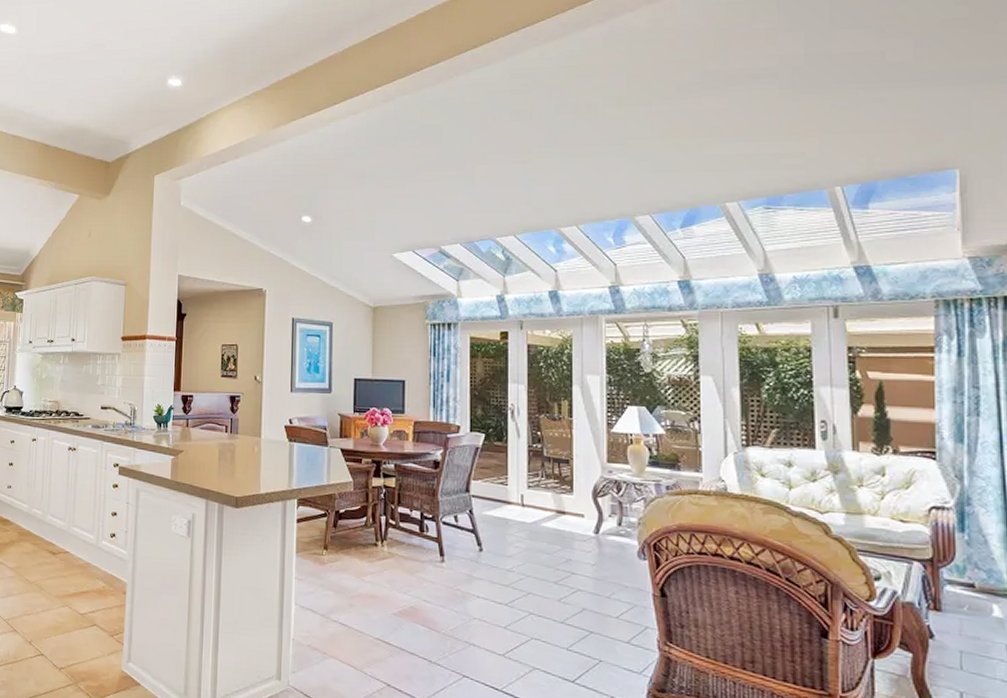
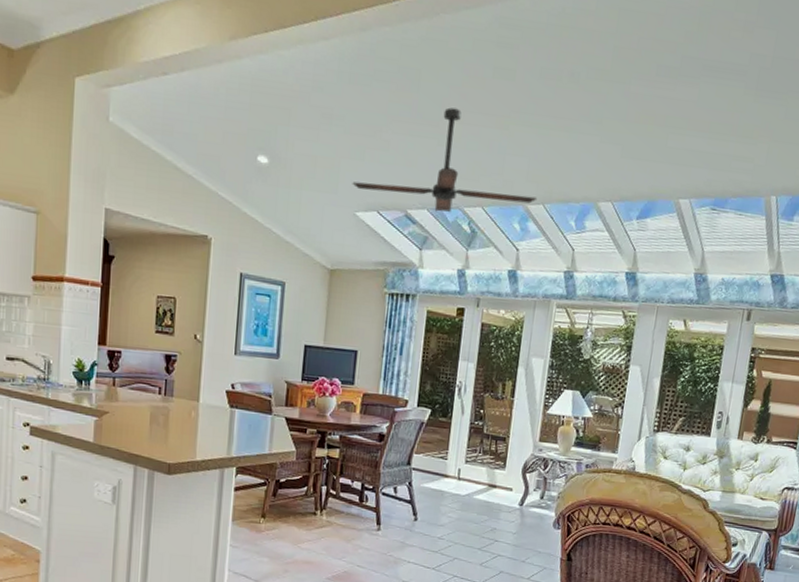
ceiling fan: none [387,152,570,245] -> present [352,107,538,213]

